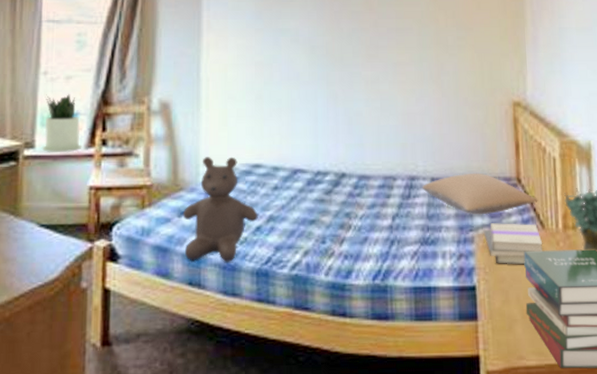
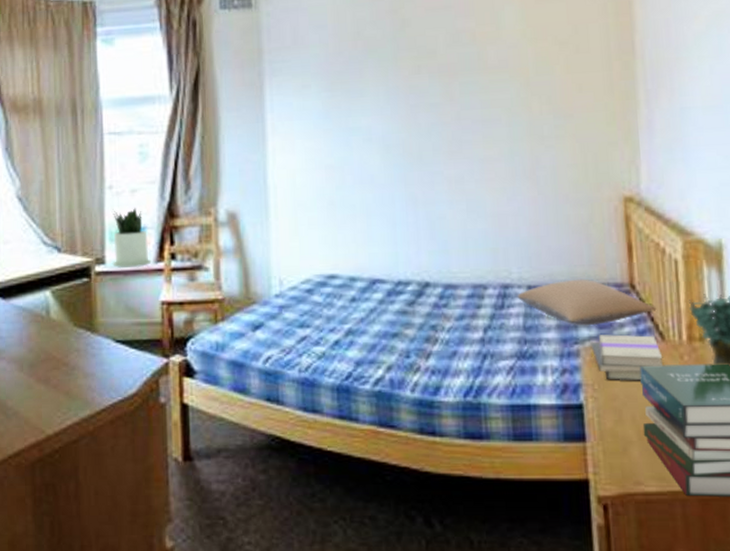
teddy bear: present [182,157,258,262] -> none [256,267,336,378]

